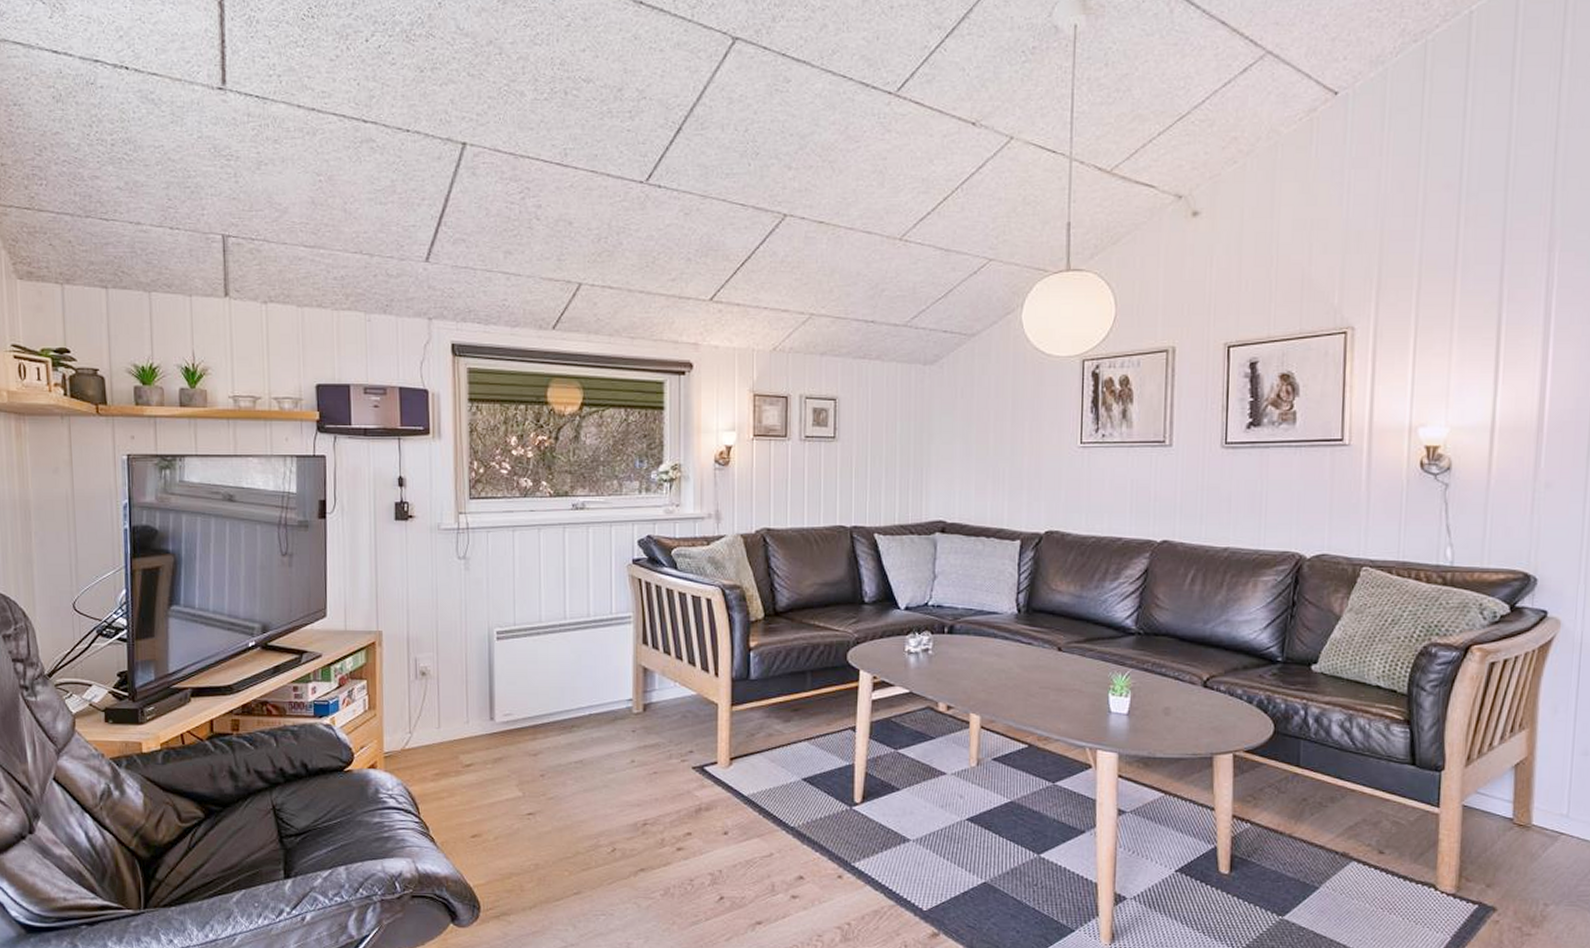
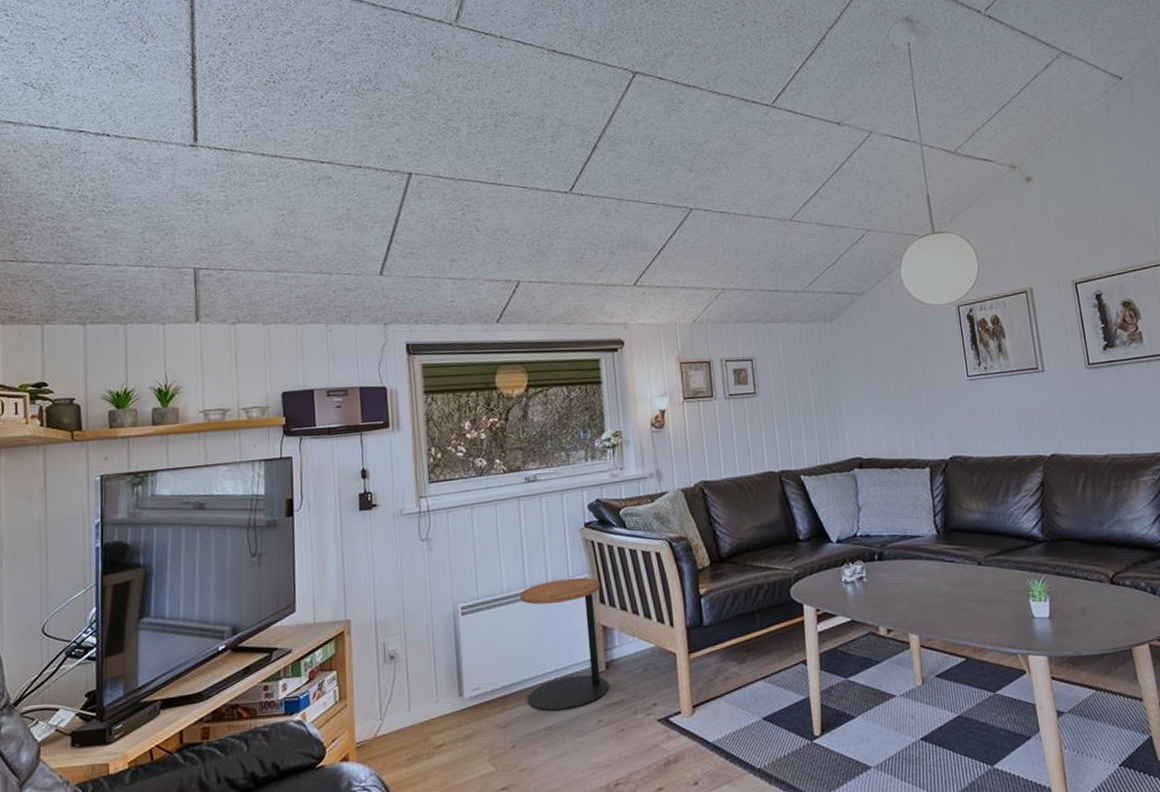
side table: none [558,615,645,747] -> present [519,577,609,712]

